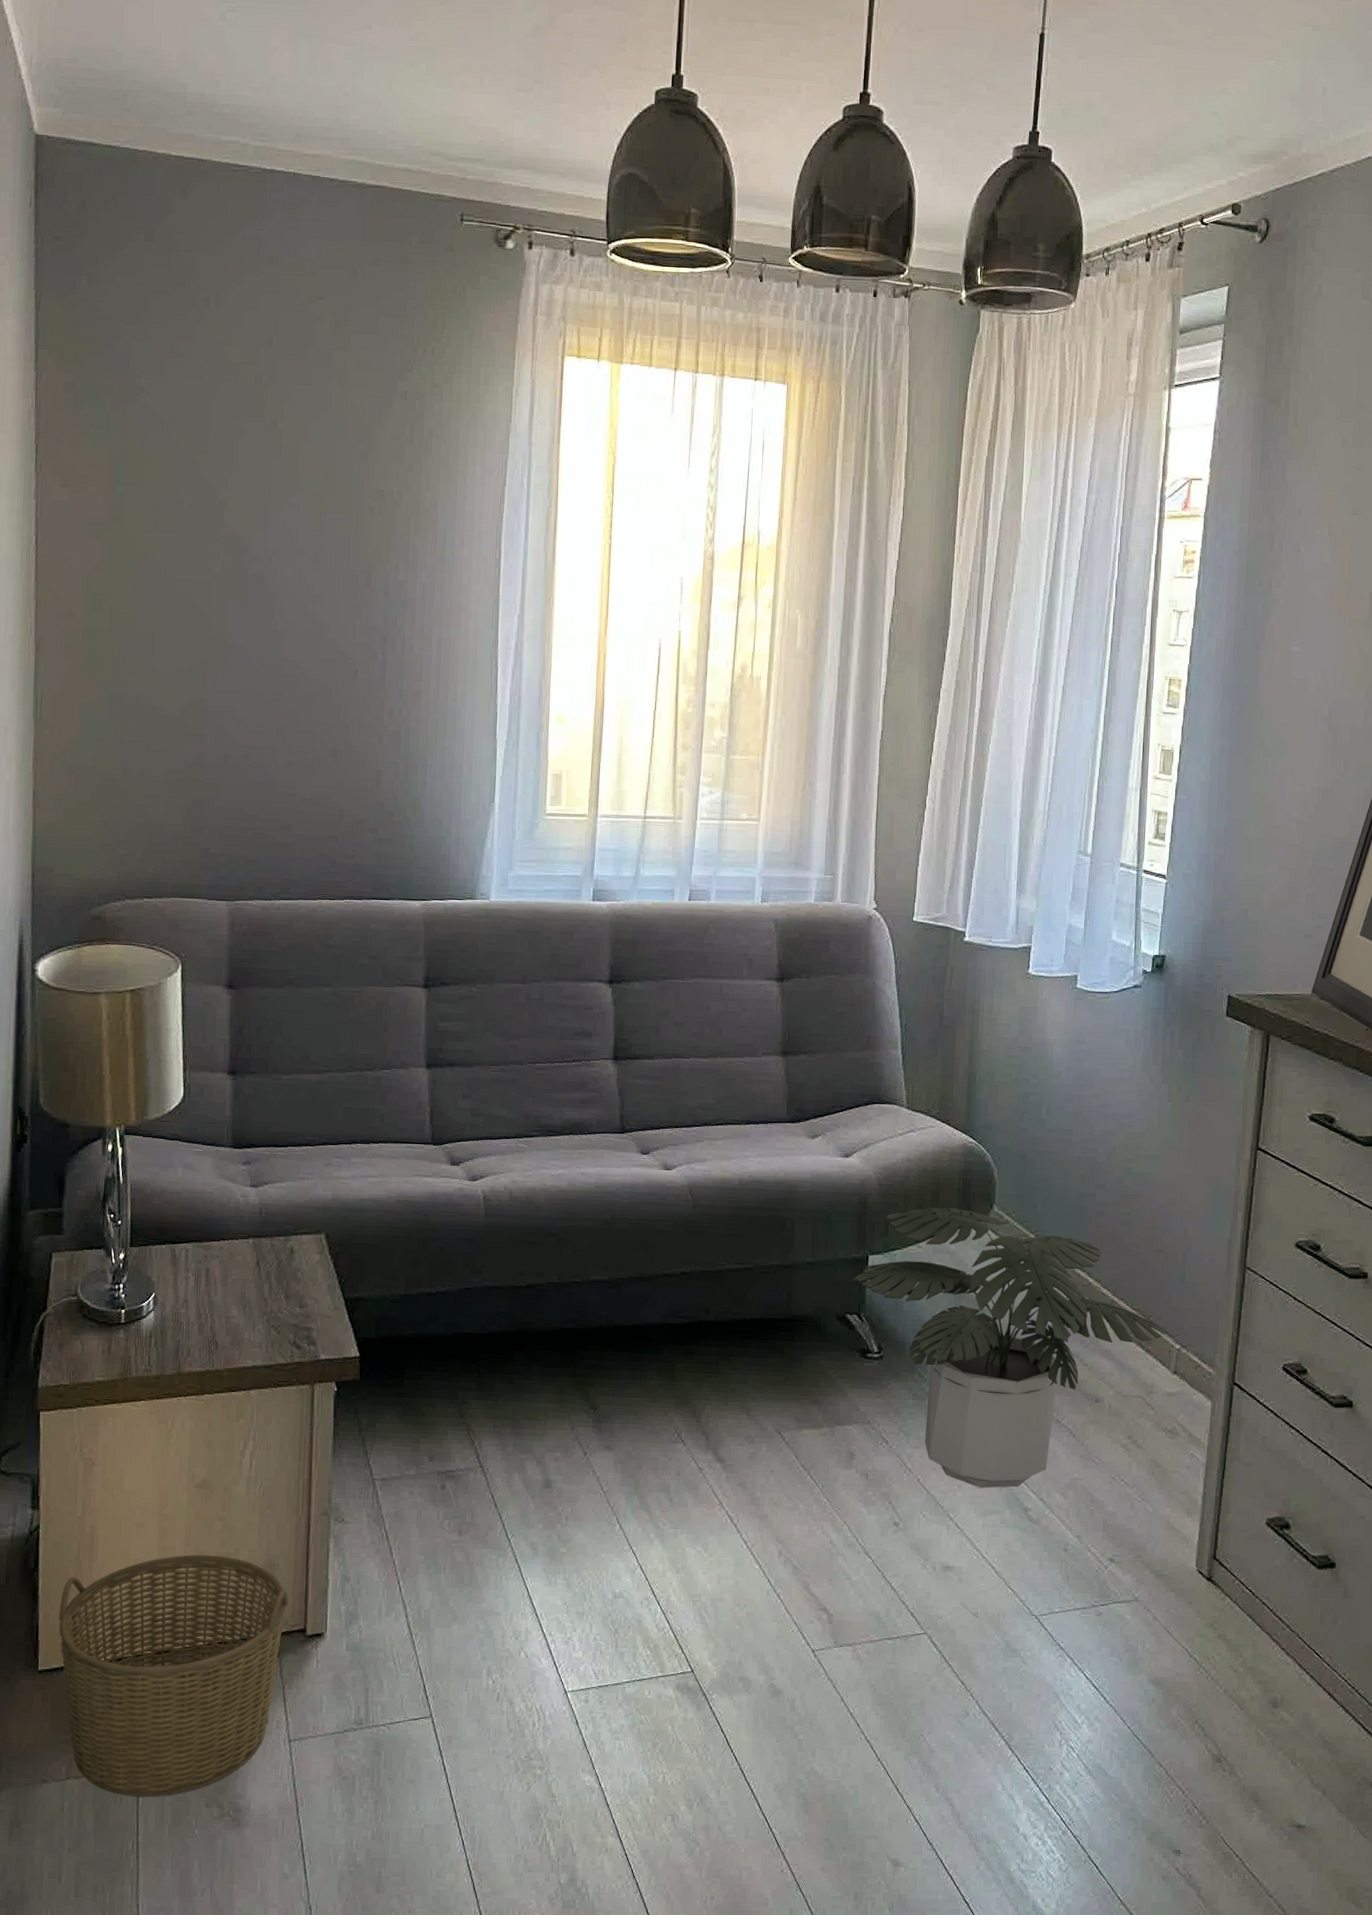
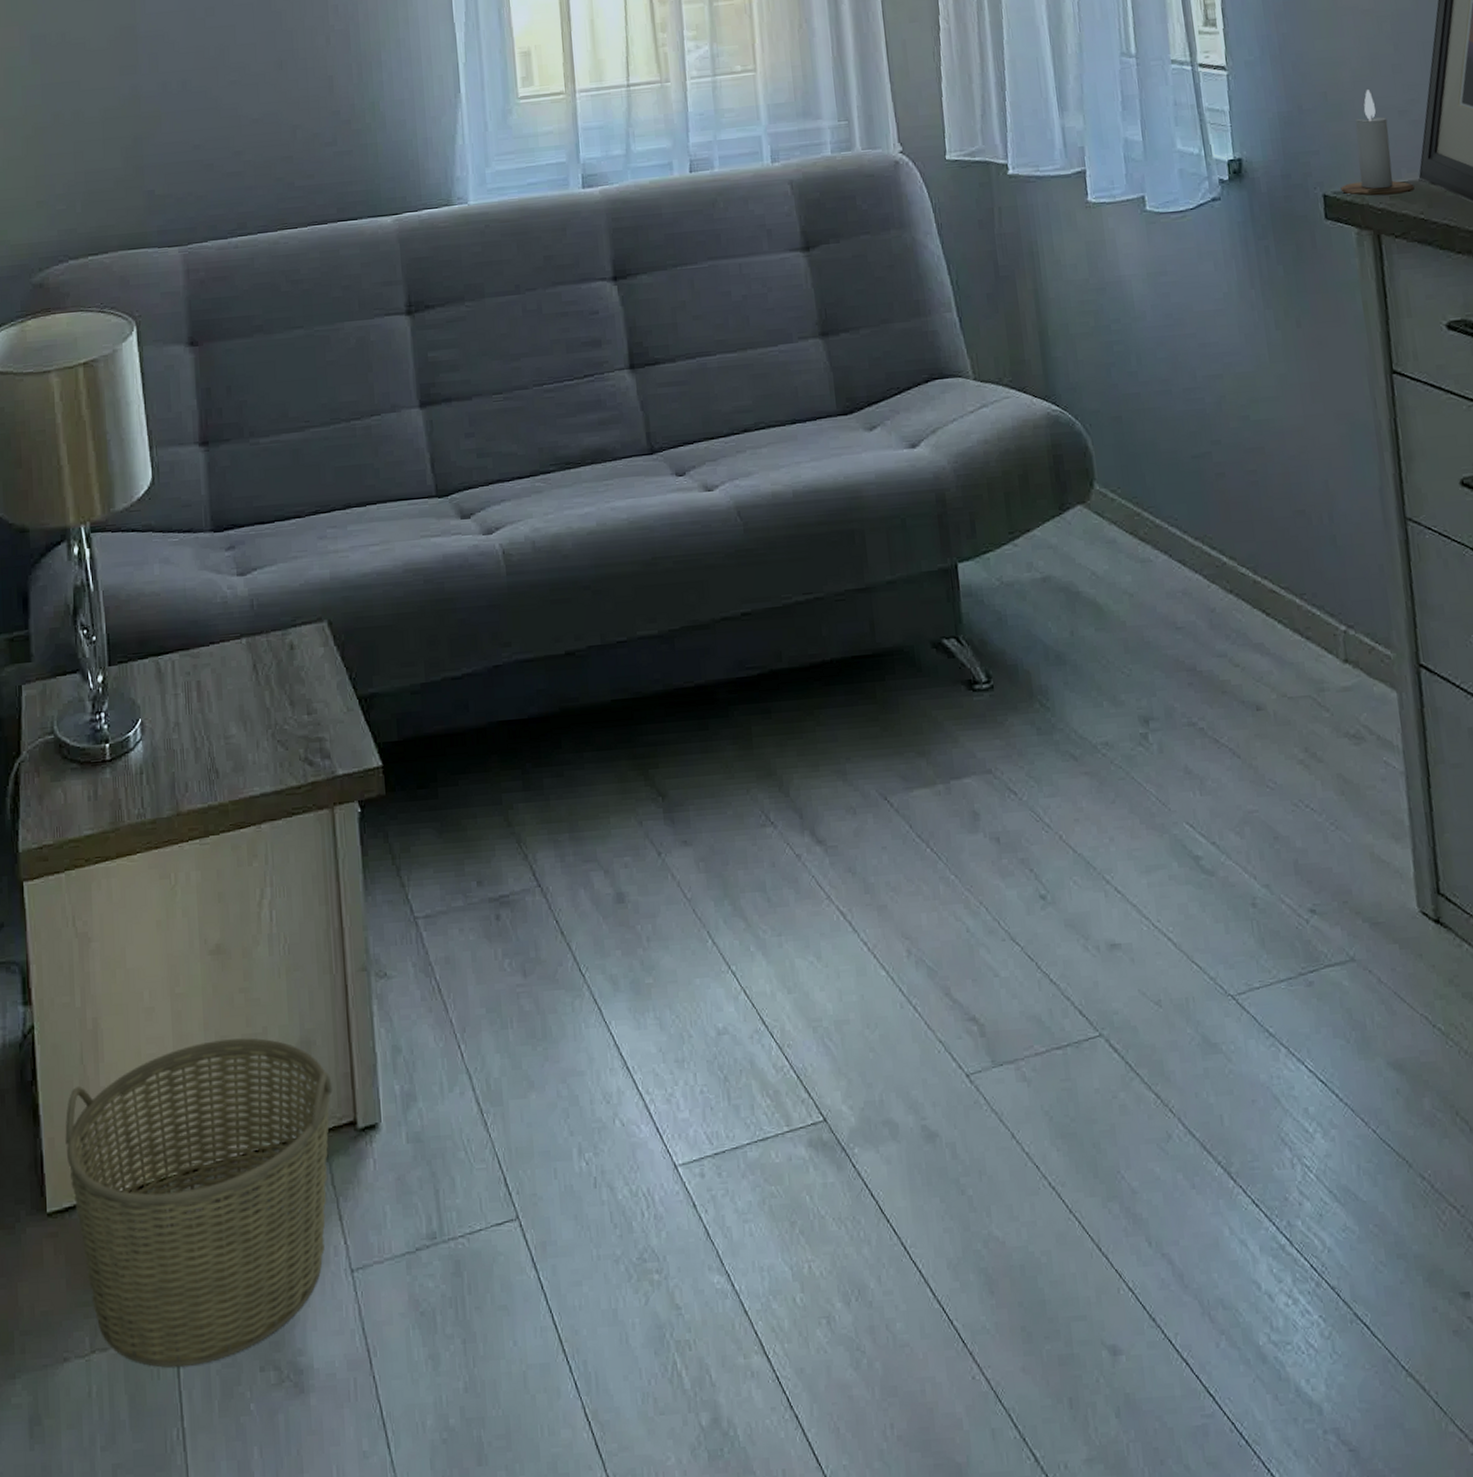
potted plant: present [853,1207,1169,1488] -> none [943,492,1329,838]
candle: none [1244,913,1306,1004] -> present [1340,90,1415,197]

